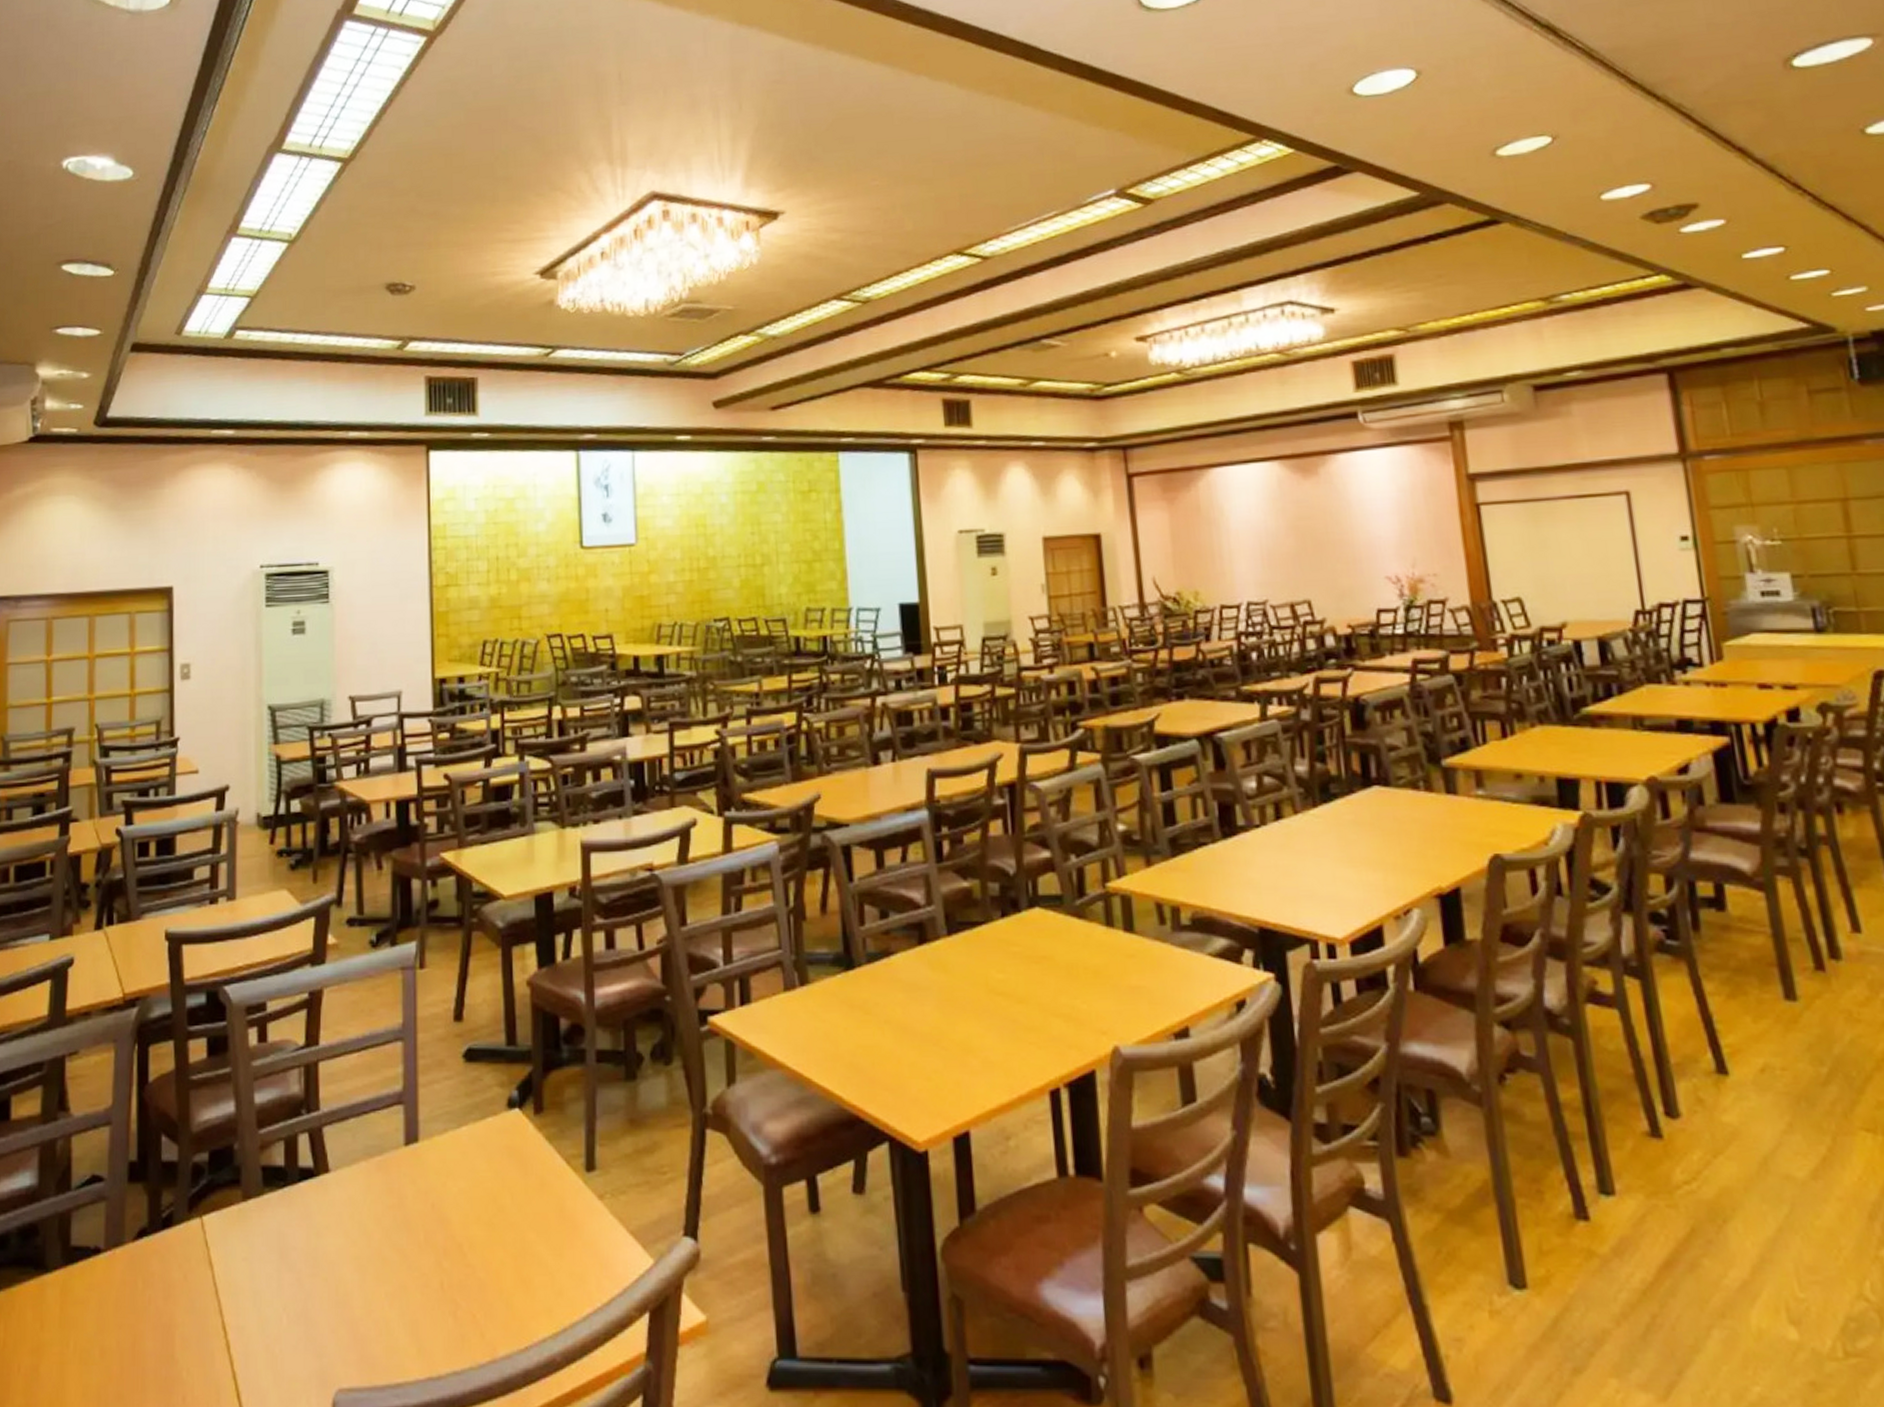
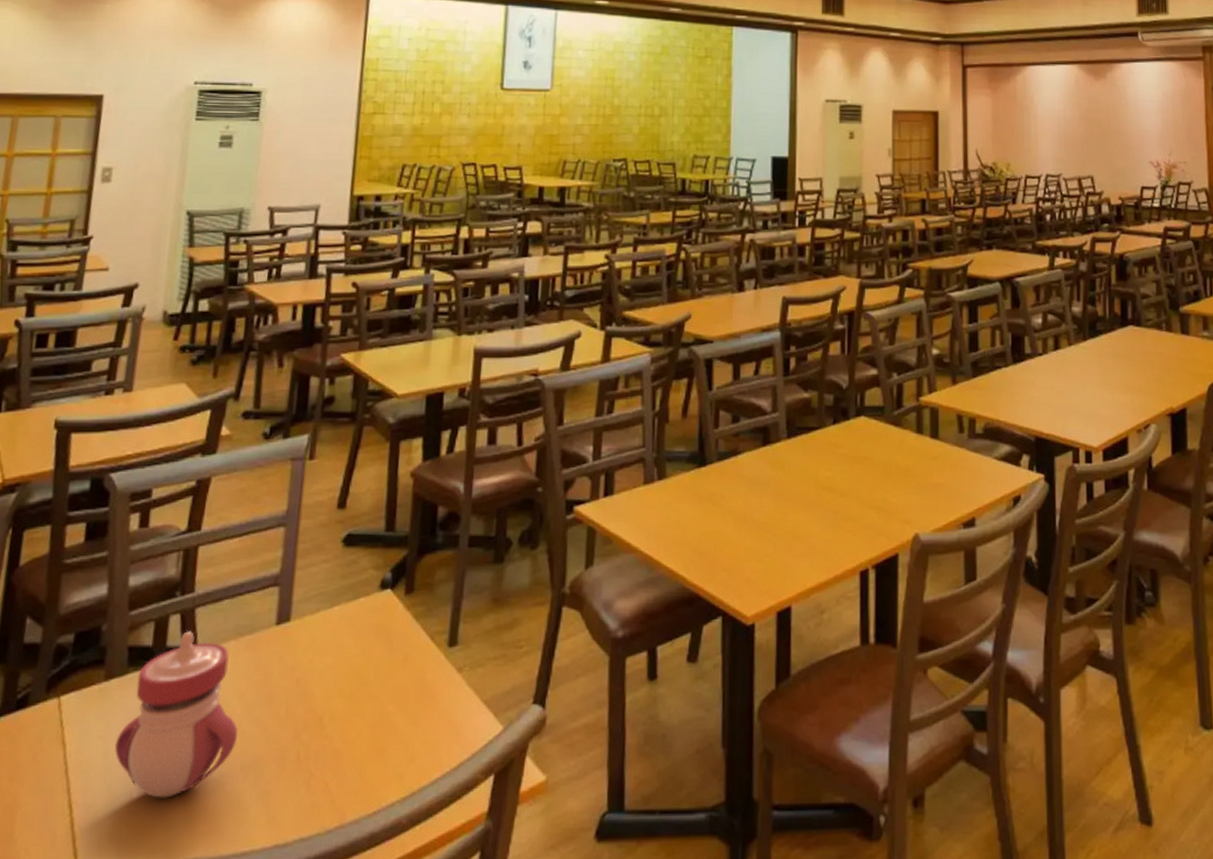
sippy cup: none [259,1151,379,1324] -> present [114,631,239,798]

